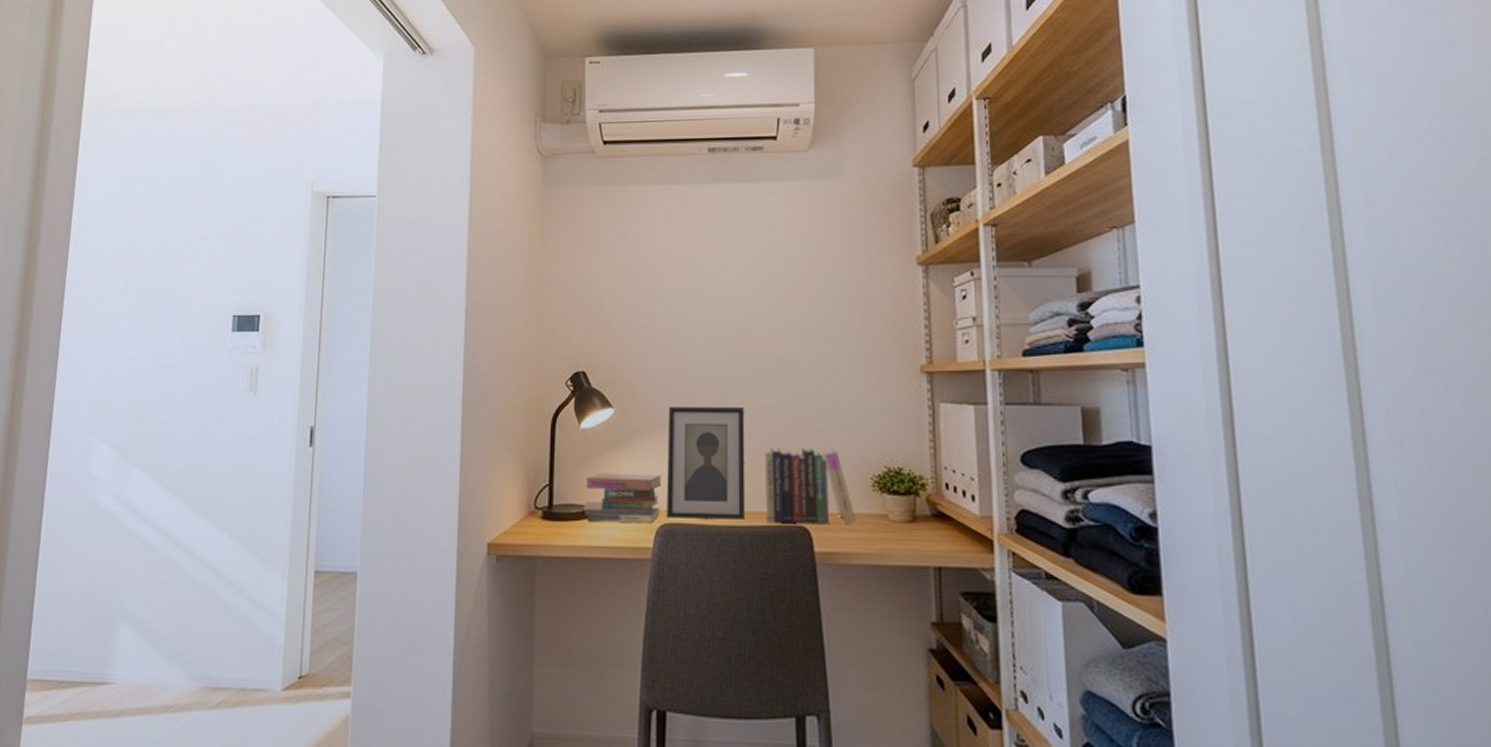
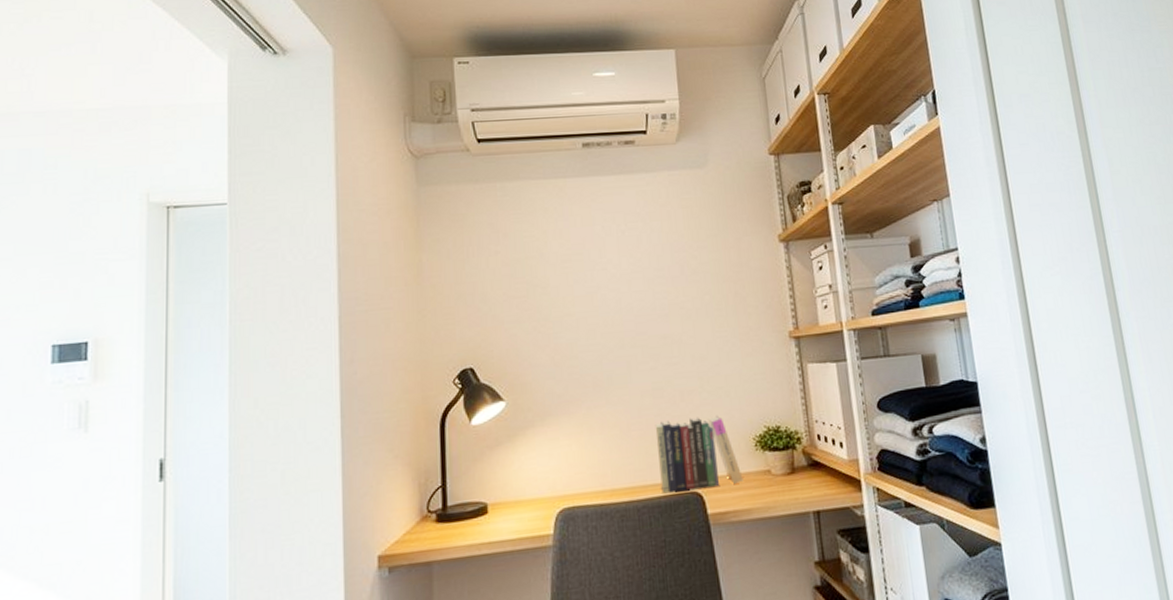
books: present [582,473,662,522] -> none [478,461,559,517]
picture frame: present [667,406,746,521] -> none [560,385,642,503]

